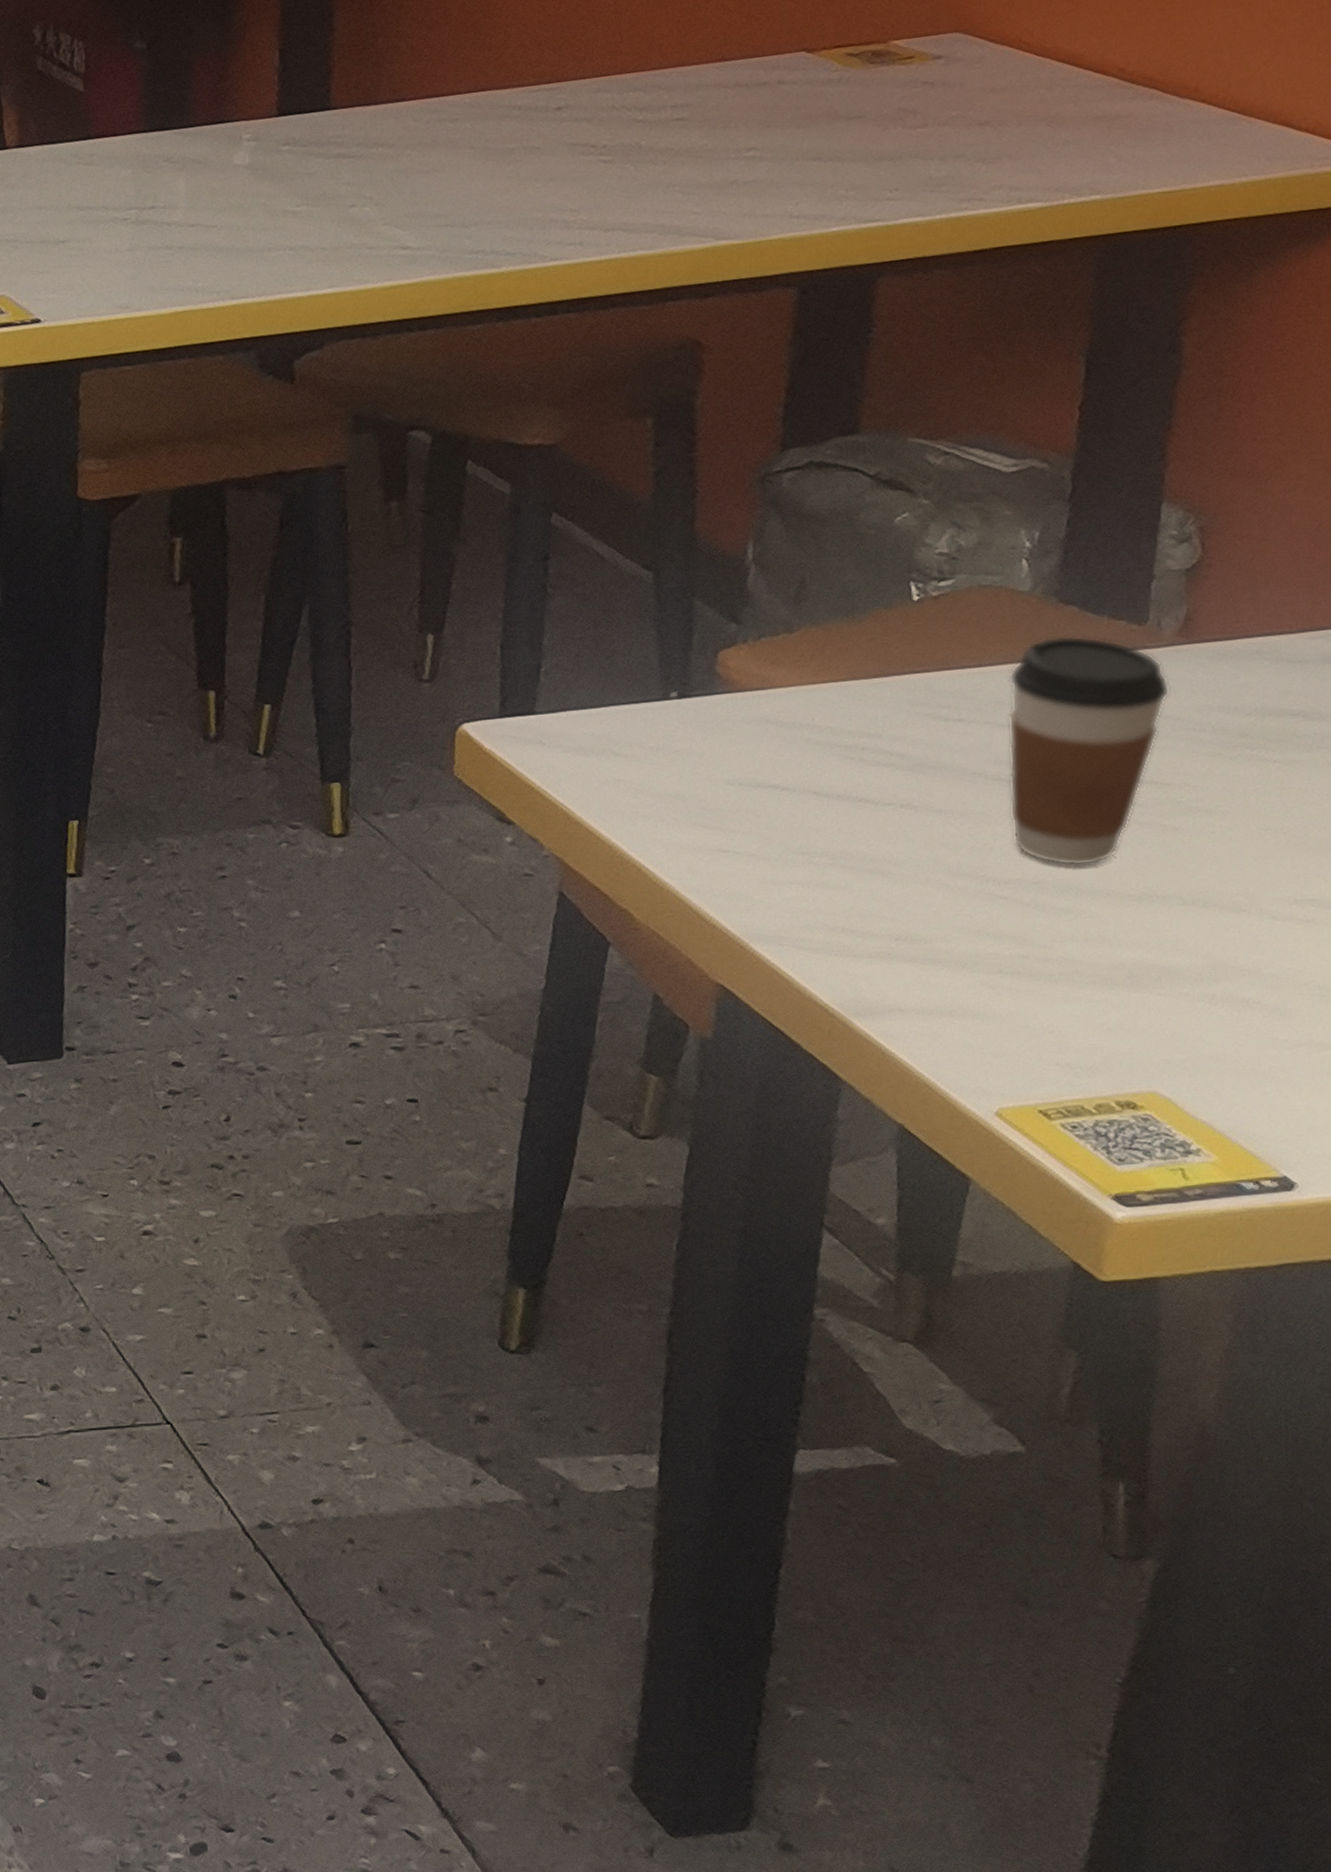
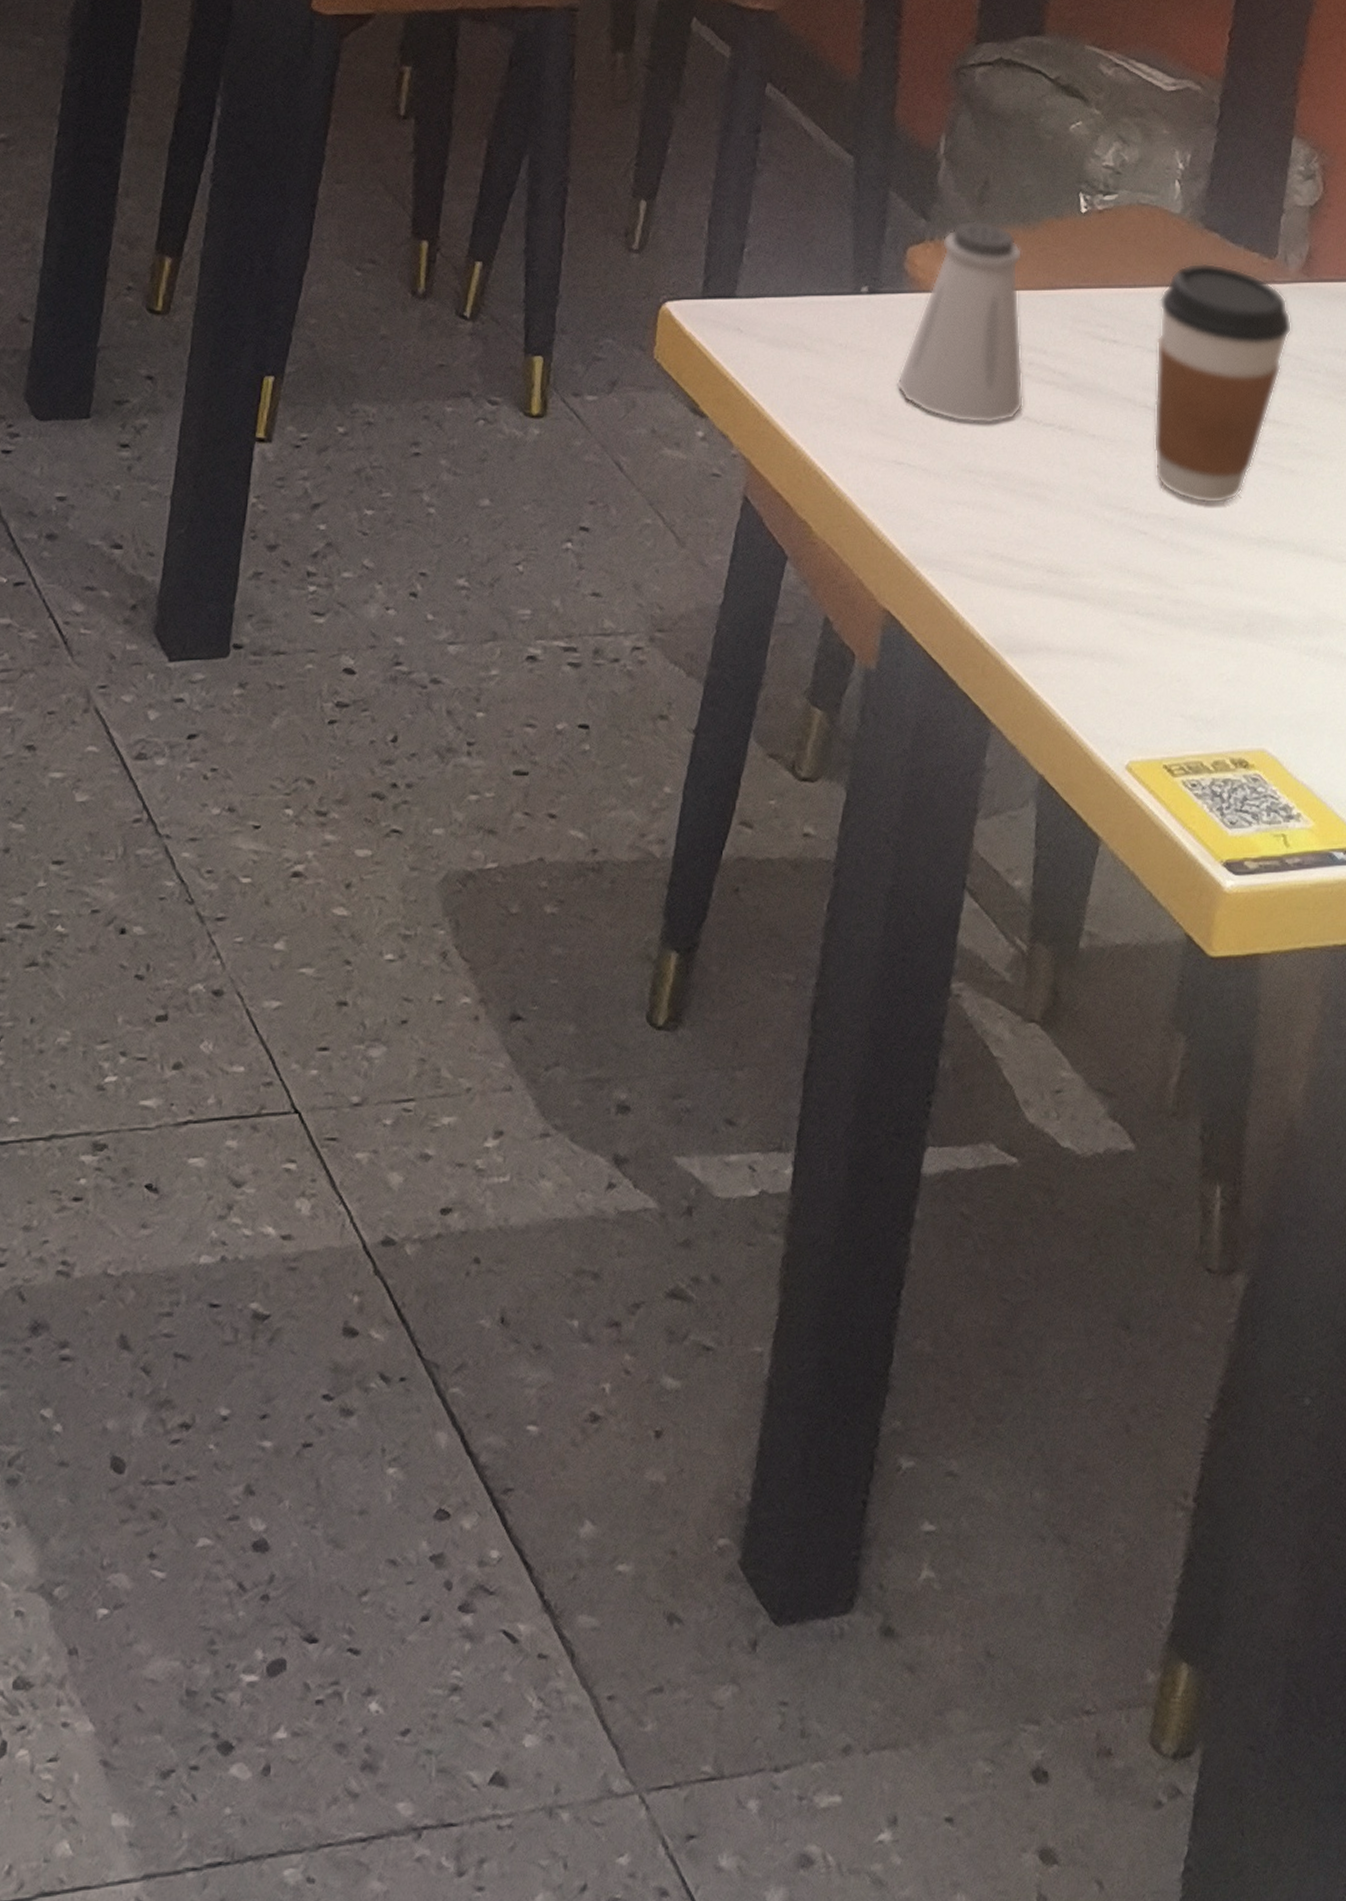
saltshaker: none [715,619,859,810] -> present [896,220,1024,425]

